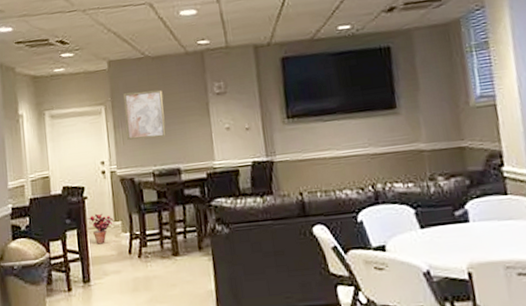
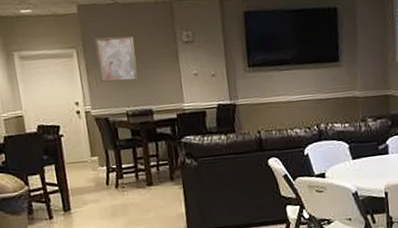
potted plant: present [87,213,113,245] -> none [64,149,90,178]

